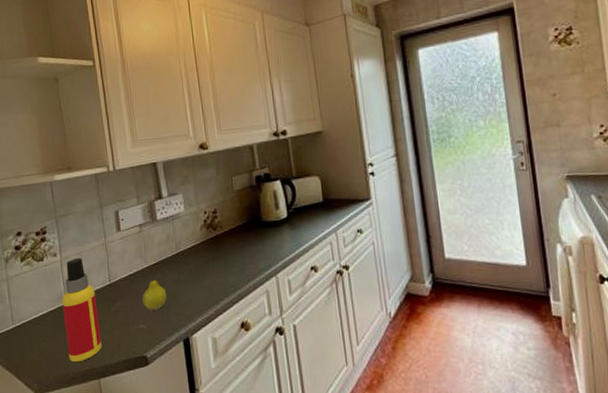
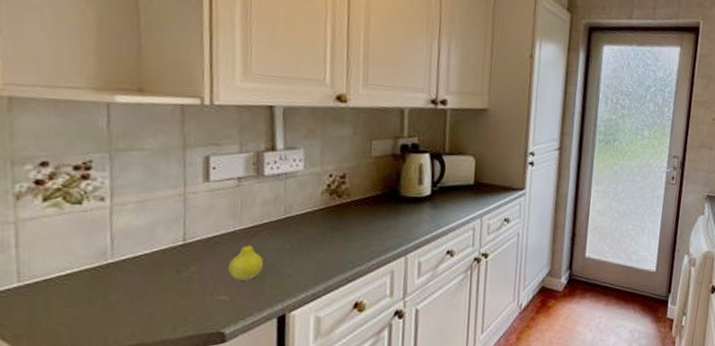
spray bottle: present [62,257,102,362] -> none [105,206,161,334]

